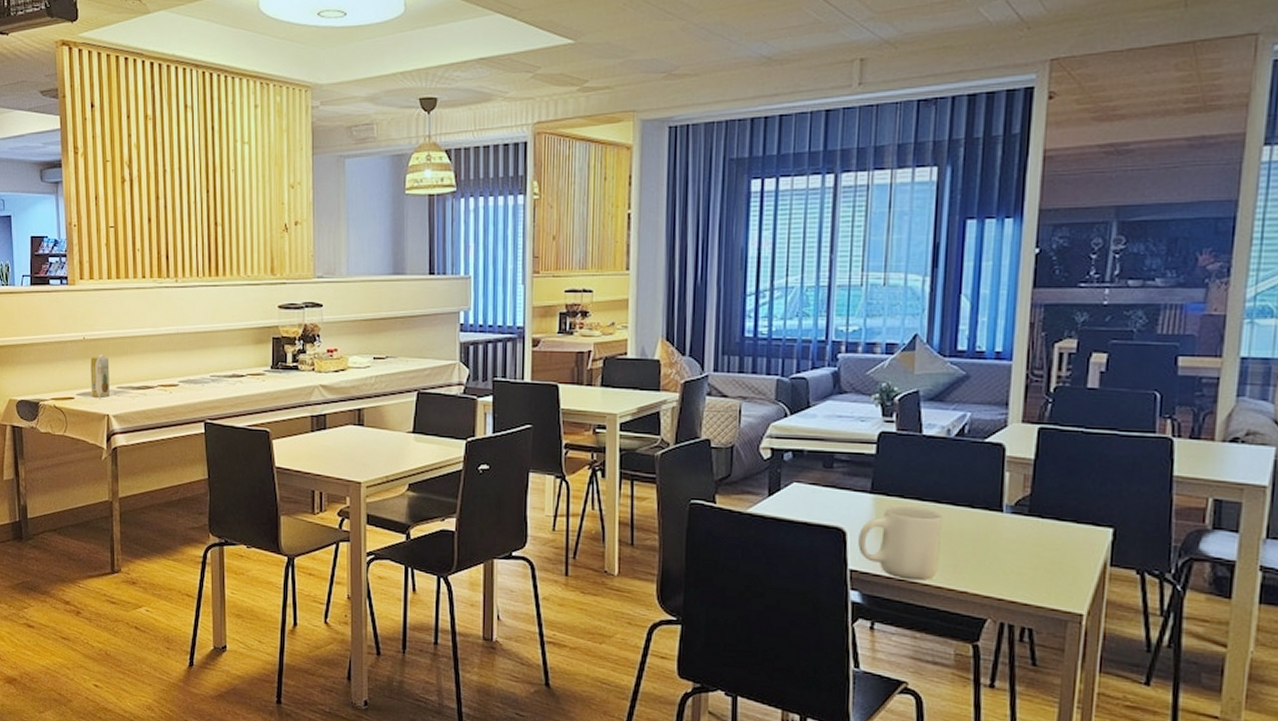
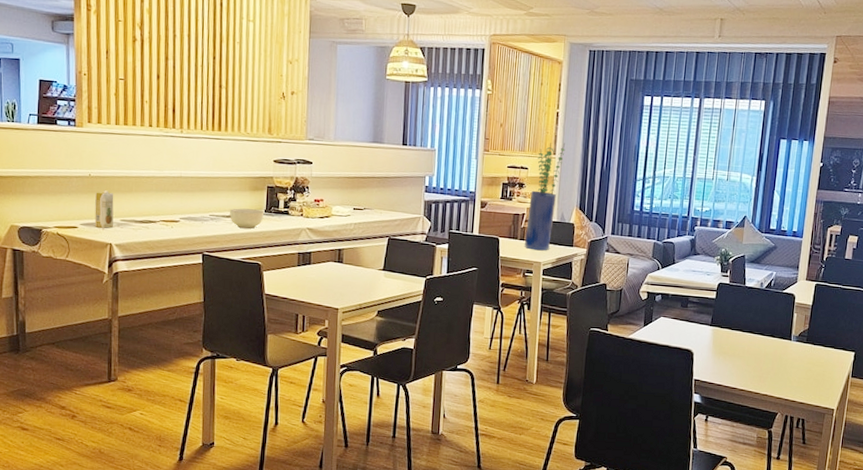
bowl: none [231,366,271,389] -> present [229,208,265,229]
vase: none [593,253,642,399] -> present [525,143,565,251]
cup: present [858,506,942,581] -> none [701,335,754,387]

